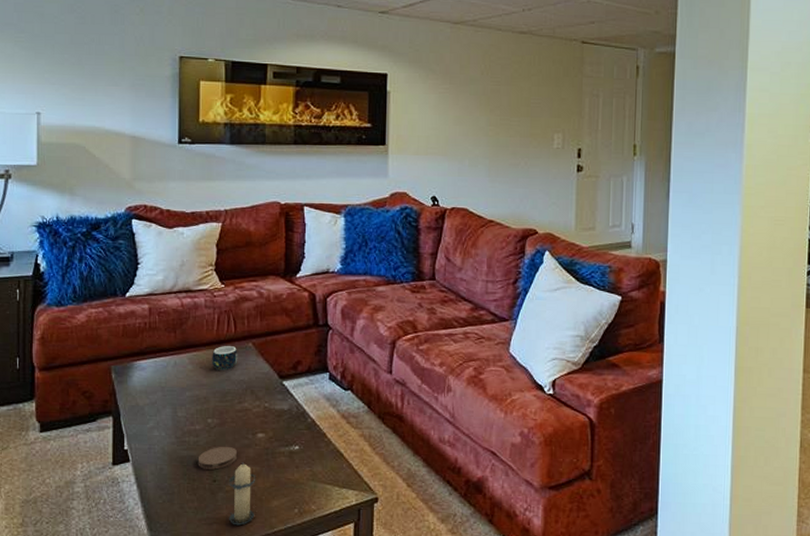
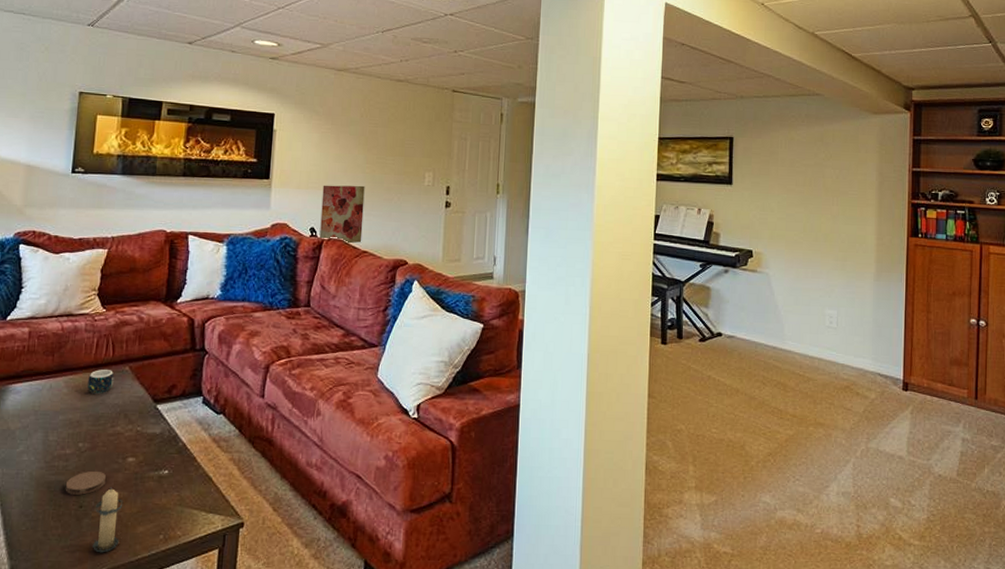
wall art: none [442,149,489,213] -> present [319,185,365,244]

